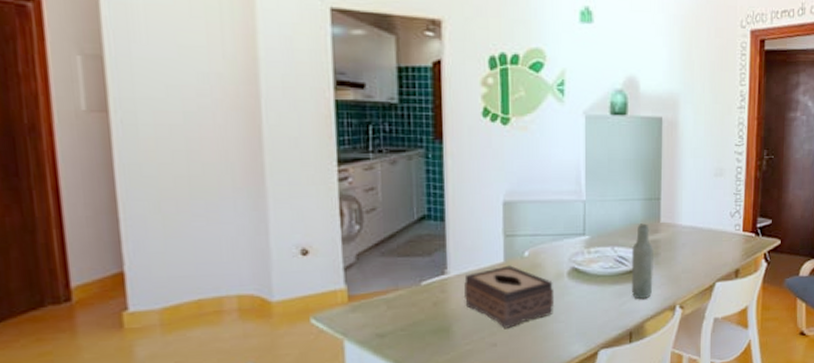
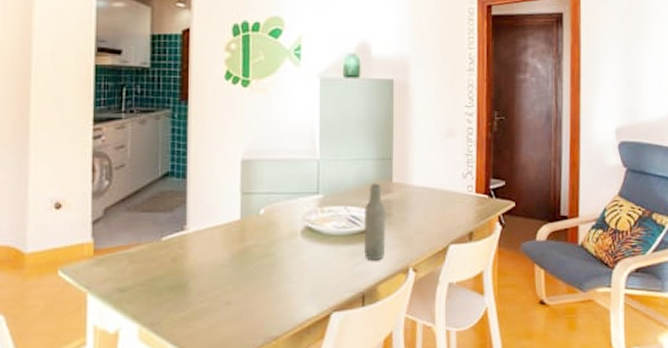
tissue box: present [464,265,555,328] -> none [202,223,288,287]

